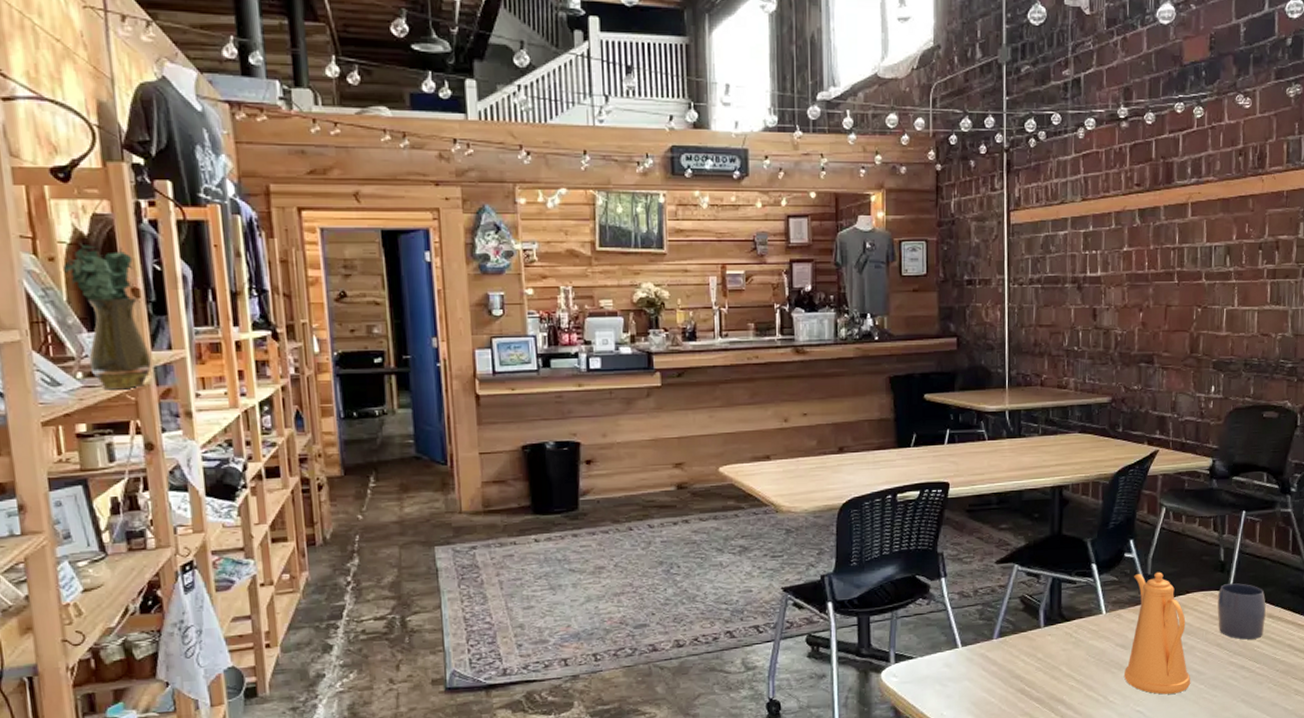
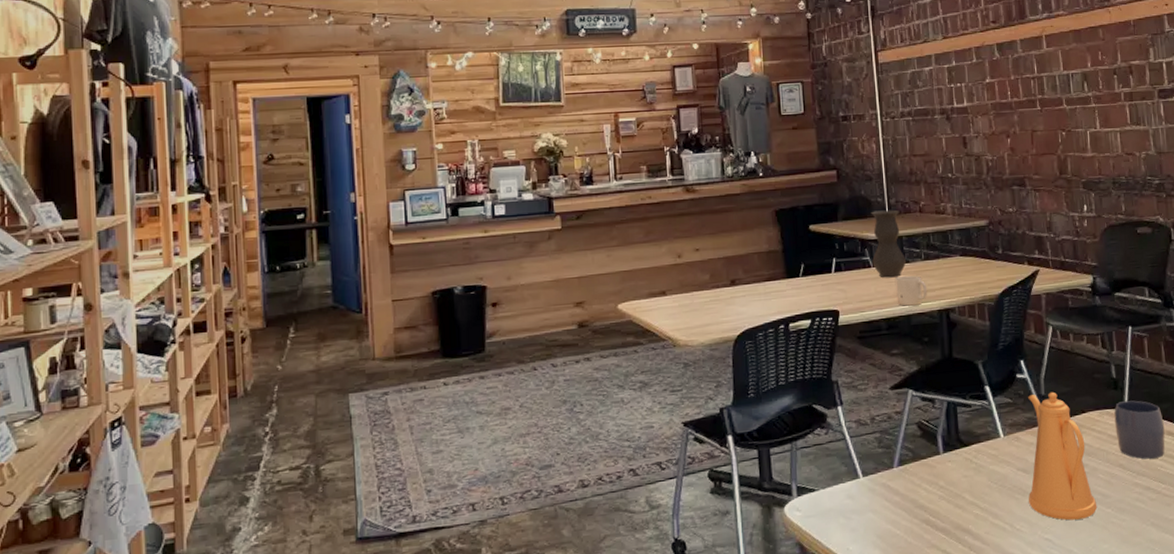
vase: present [63,242,151,390] -> none [24,121,95,256]
vase: none [987,382,1022,452] -> present [871,210,906,278]
mug: none [1009,450,1042,481] -> present [894,275,927,306]

